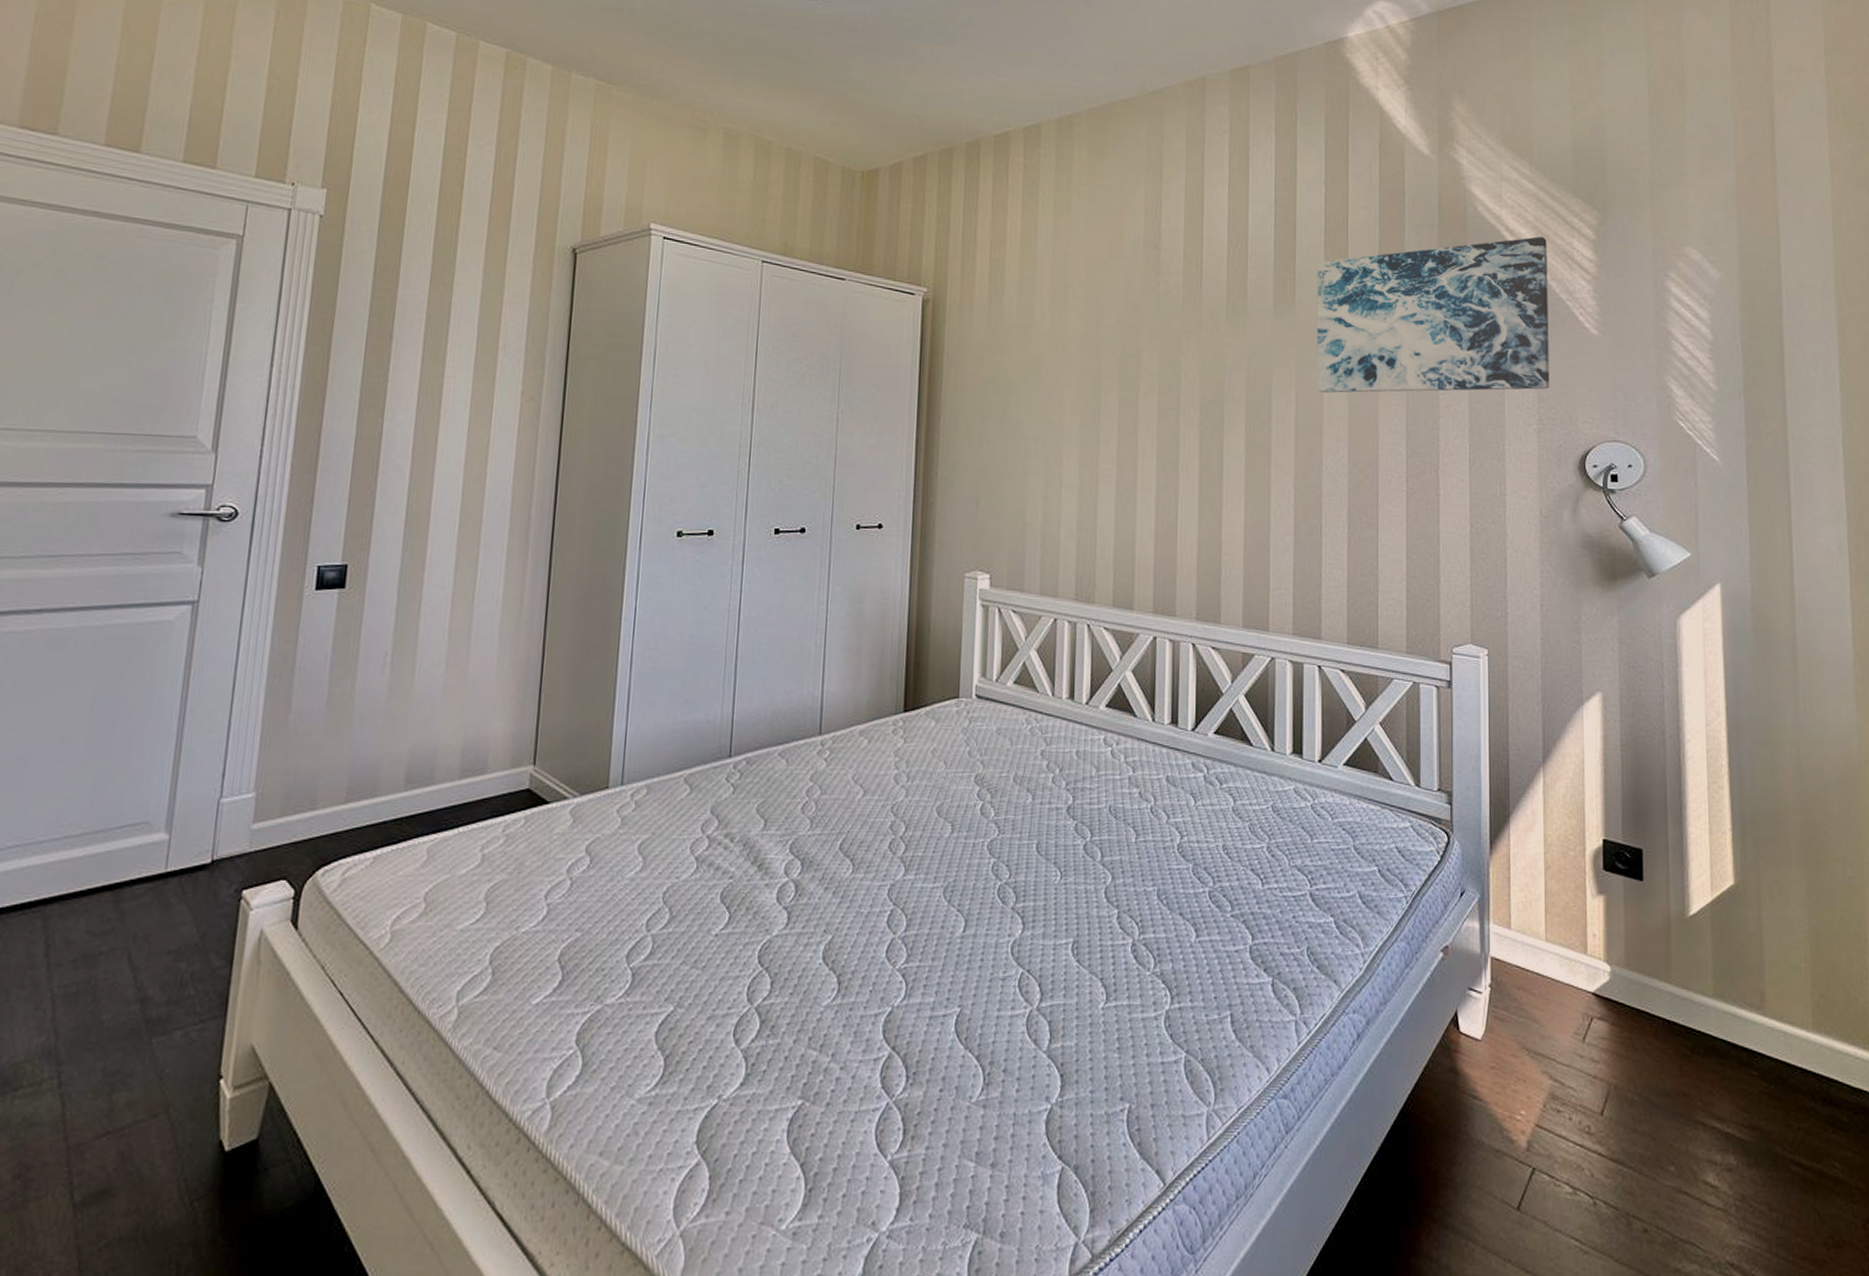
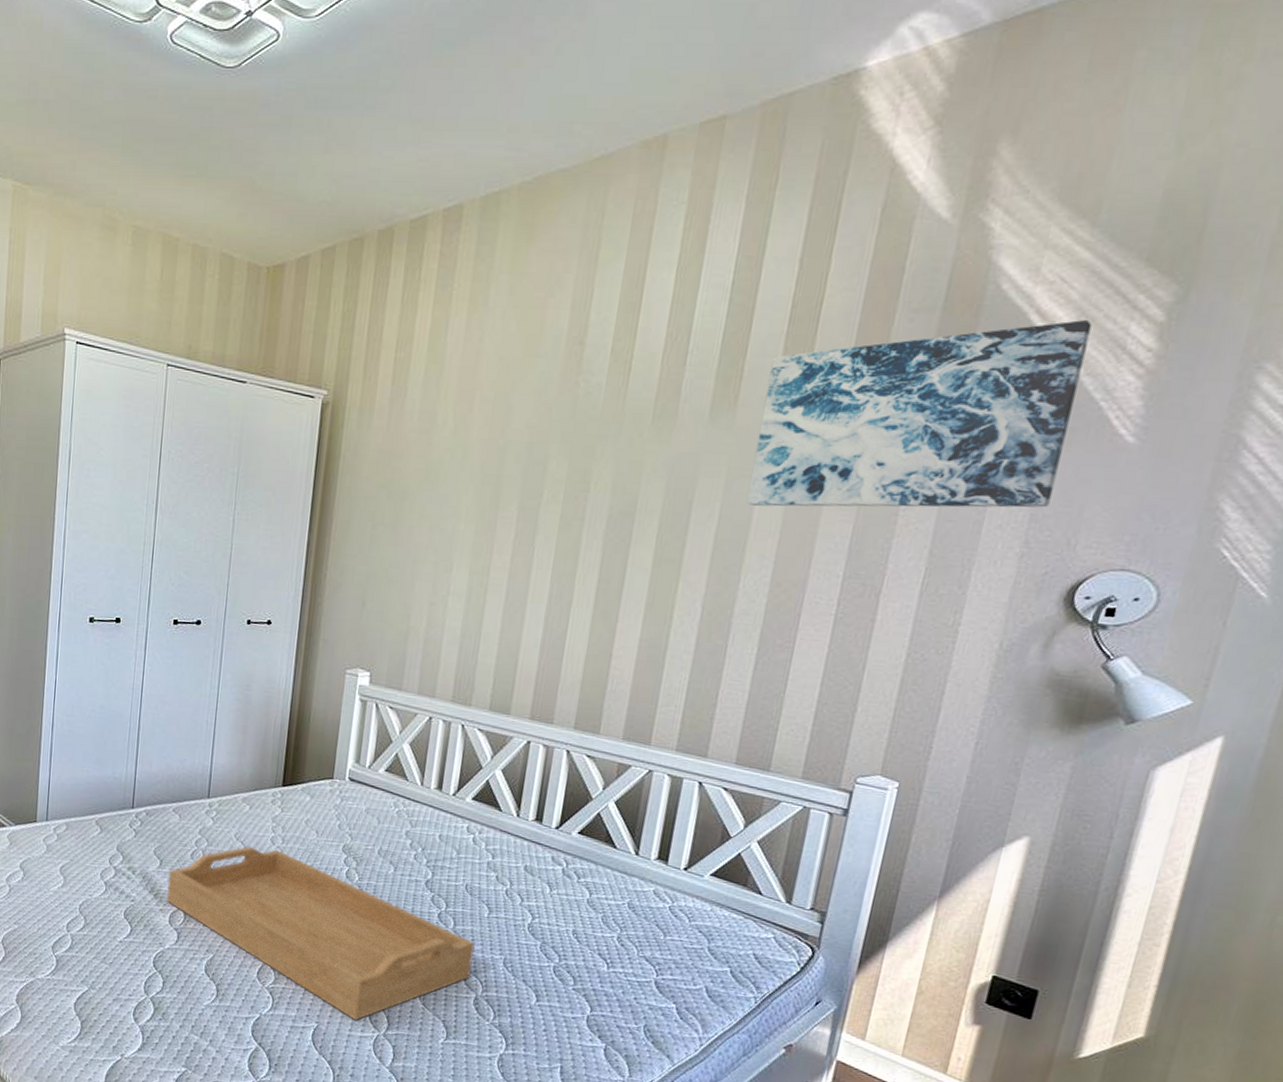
serving tray: none [773,789,1126,996] -> present [166,846,475,1021]

